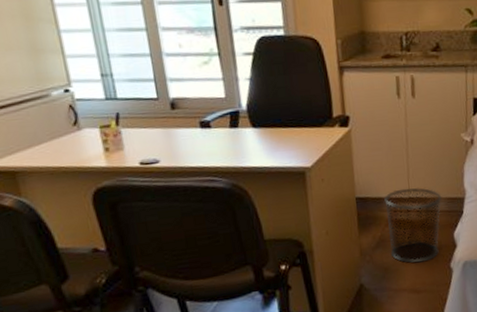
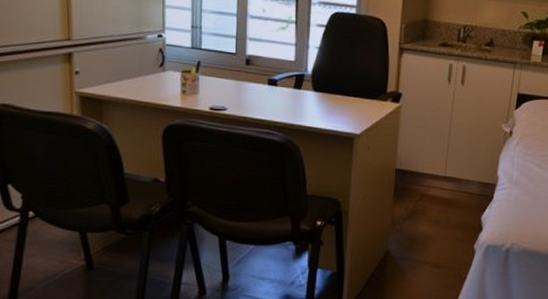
waste bin: present [384,188,442,263] -> none [419,167,475,239]

